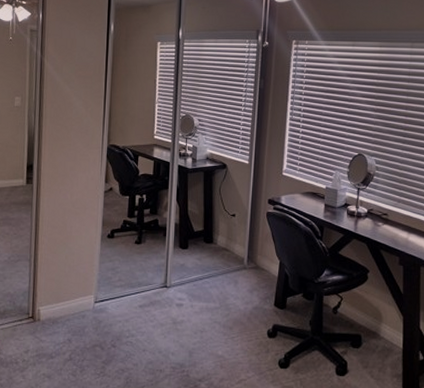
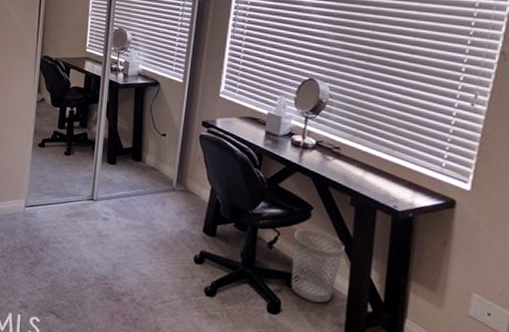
wastebasket: none [354,291,397,358] -> present [290,229,345,303]

